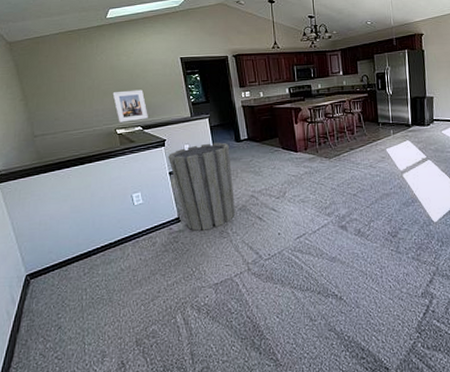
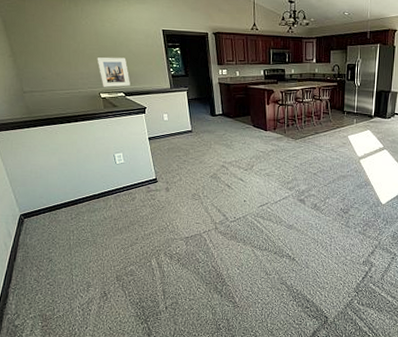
trash can: present [167,142,235,231] -> none [147,114,207,192]

